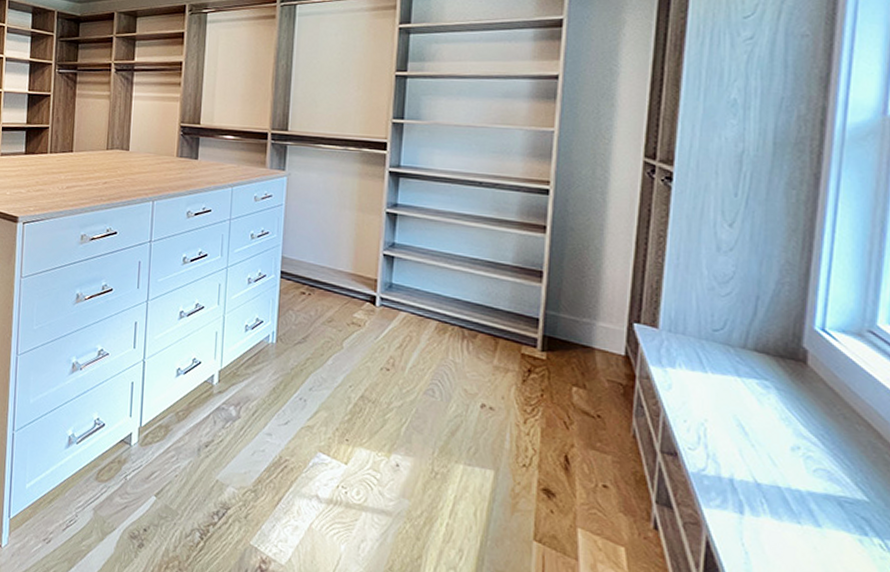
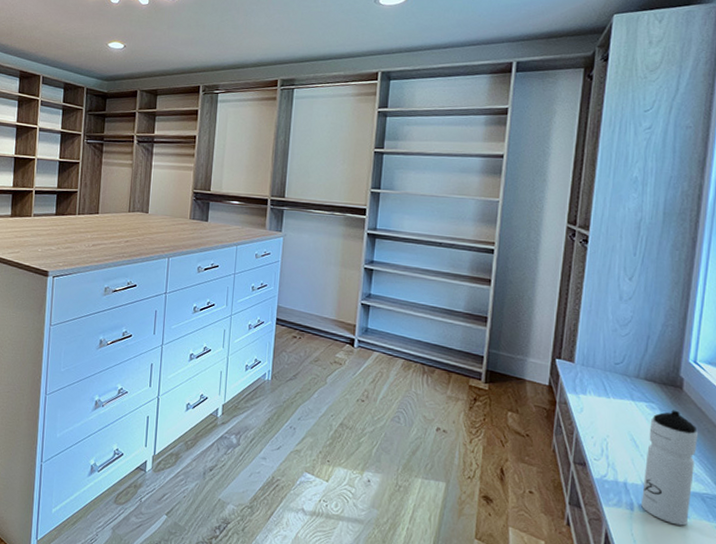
water bottle: none [754,389,831,537] -> present [641,410,699,526]

